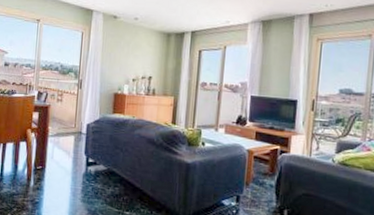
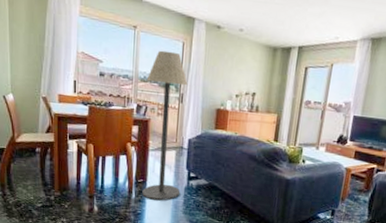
floor lamp: none [40,40,87,189] -> present [142,50,188,201]

